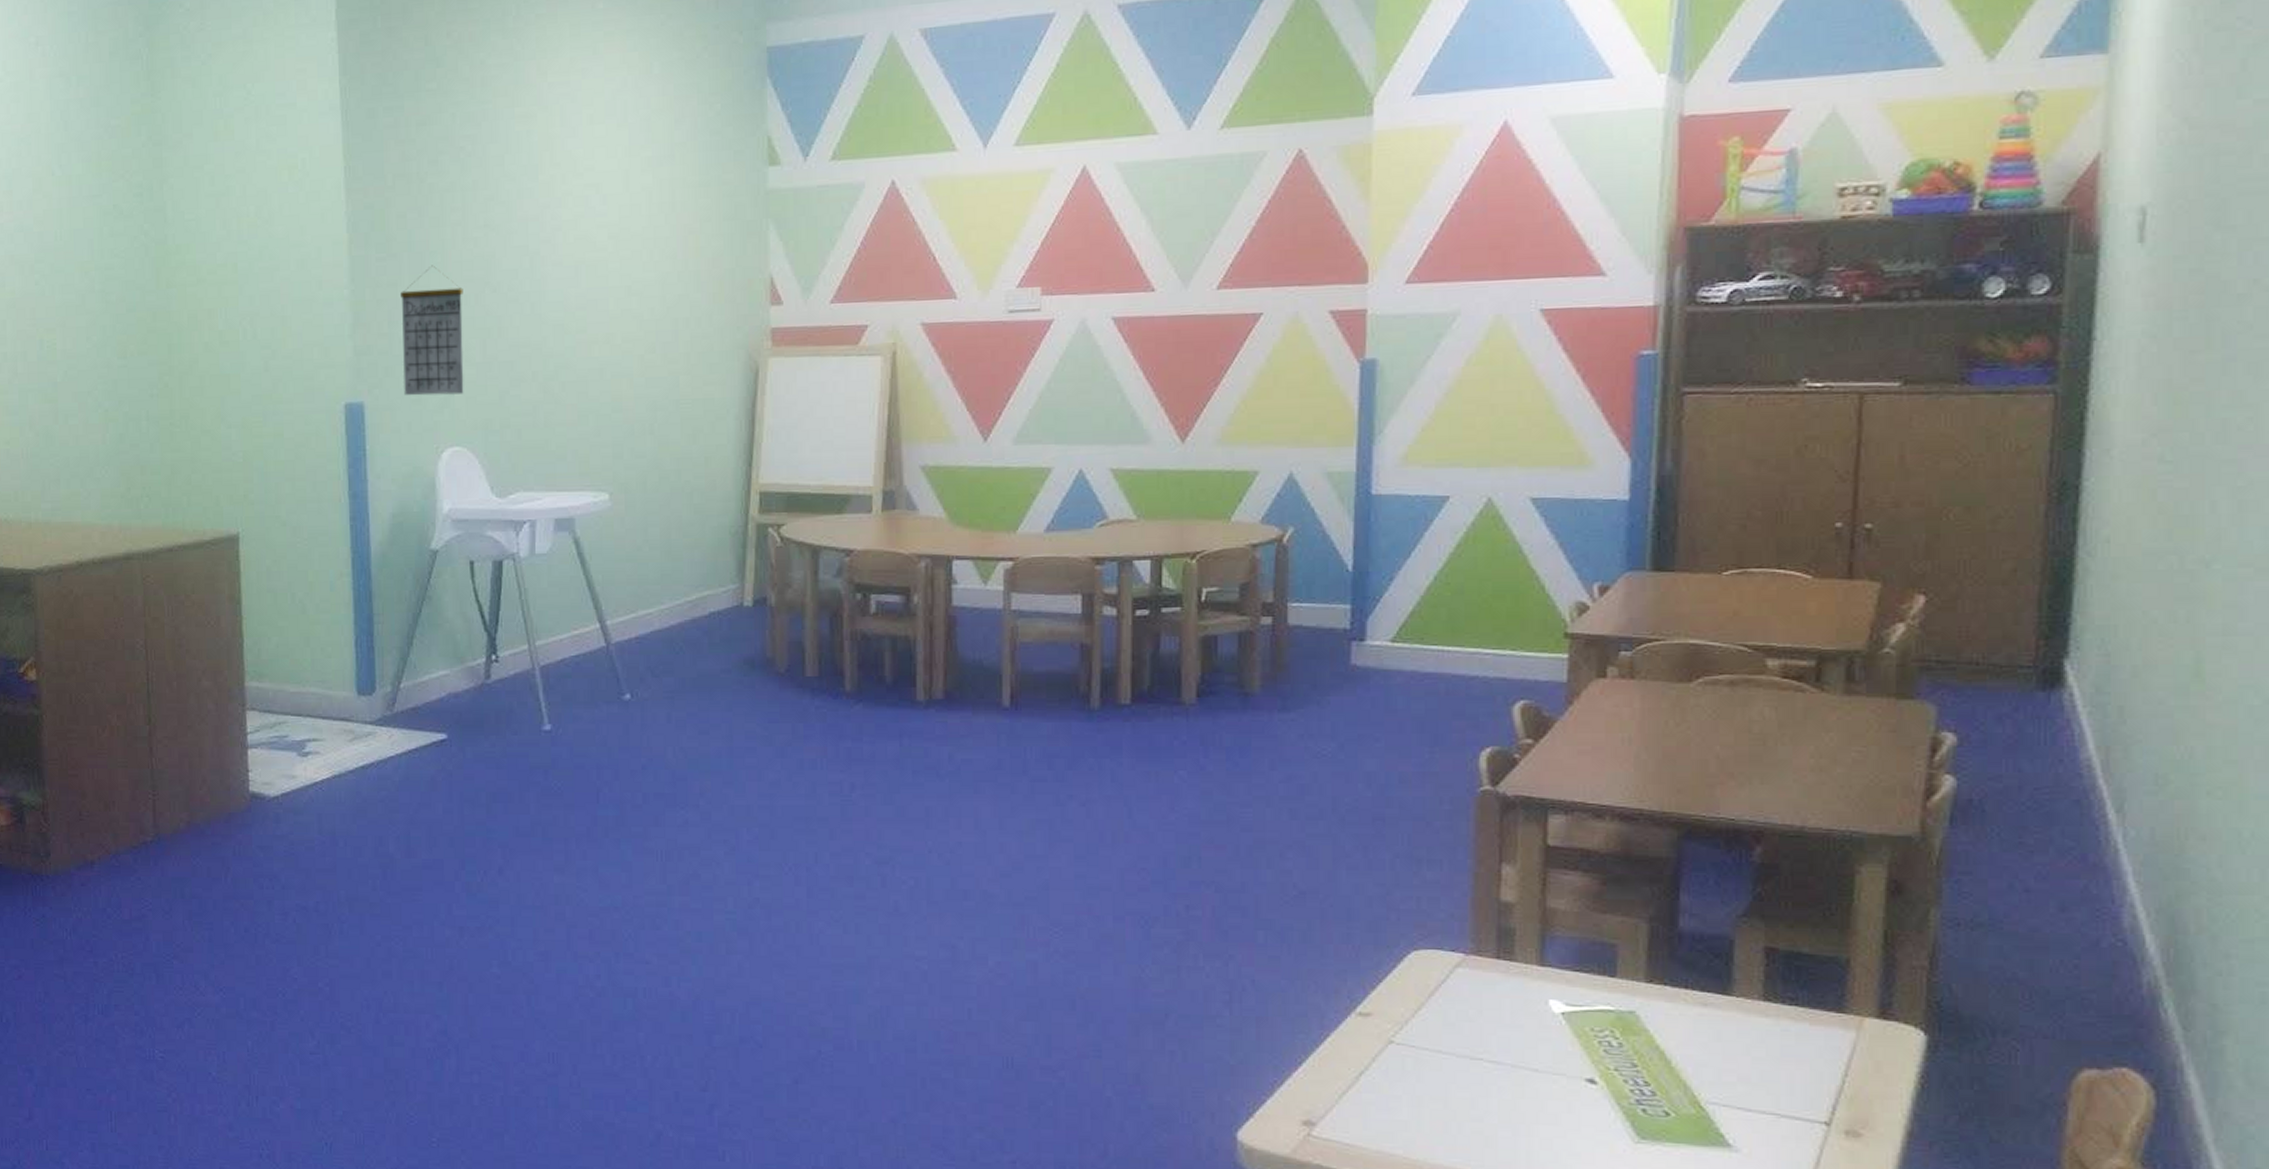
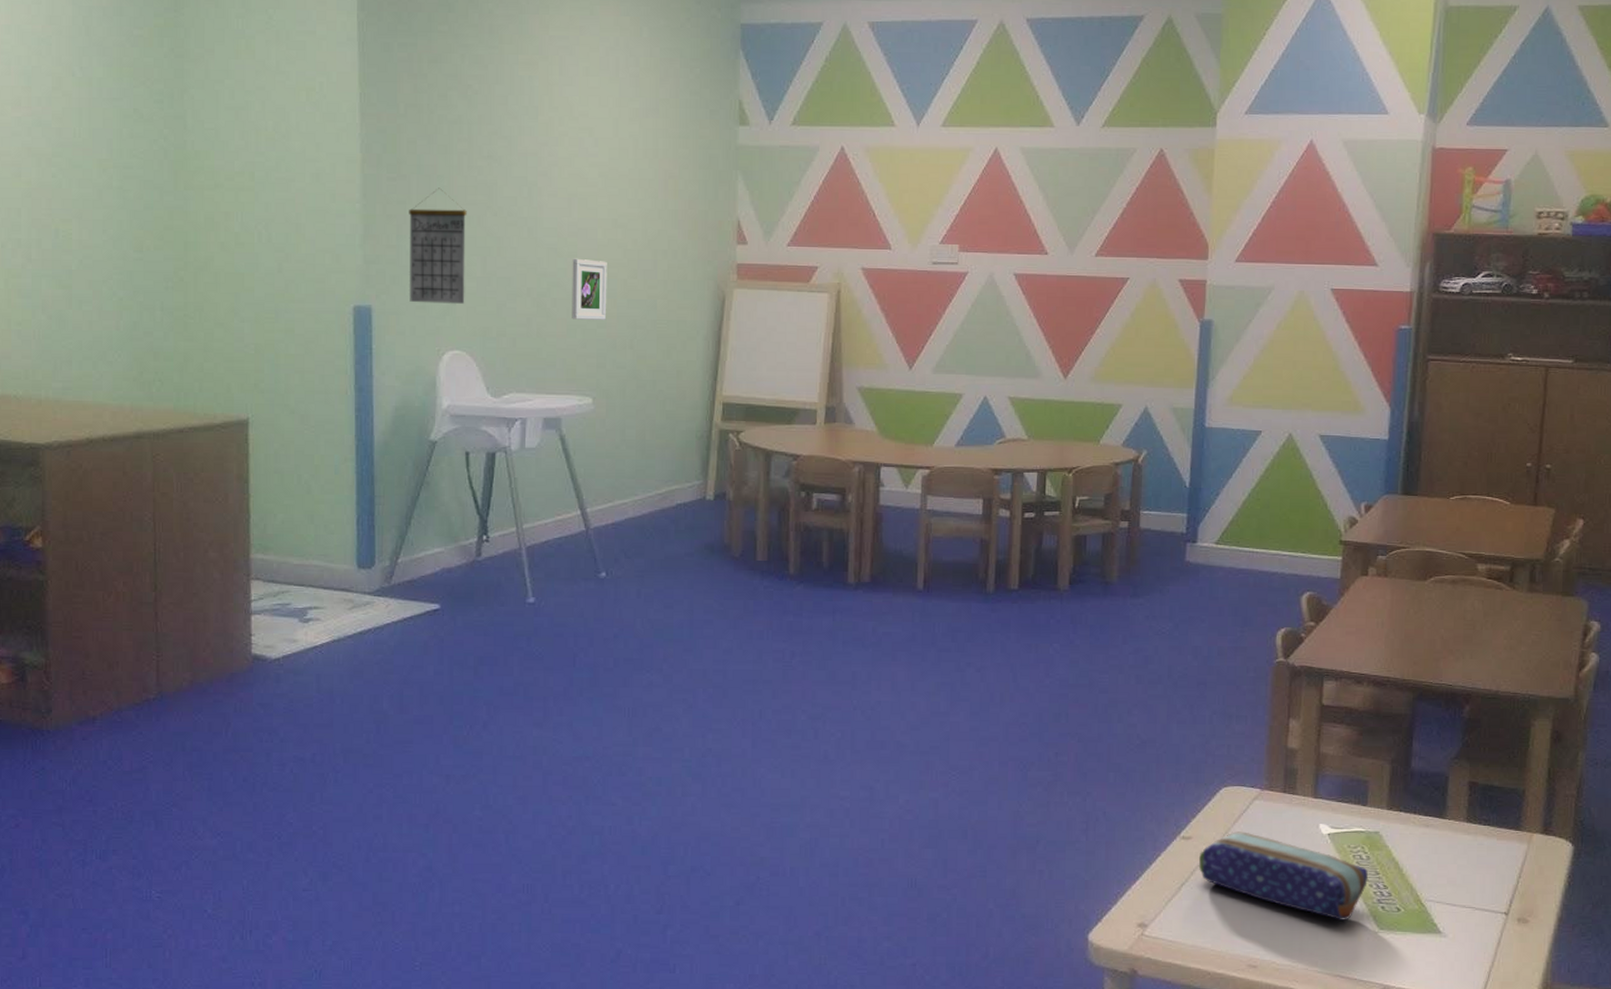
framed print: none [581,334,622,405] -> present [572,258,607,320]
pencil case: none [1381,1007,1621,1126] -> present [1198,831,1368,920]

